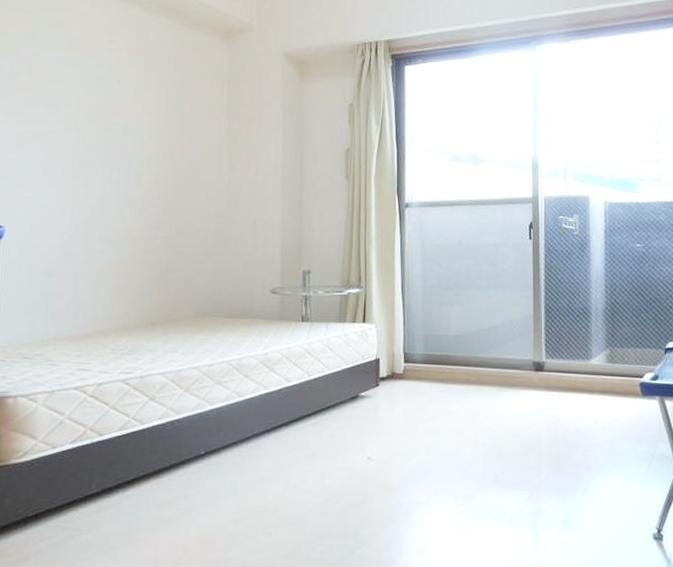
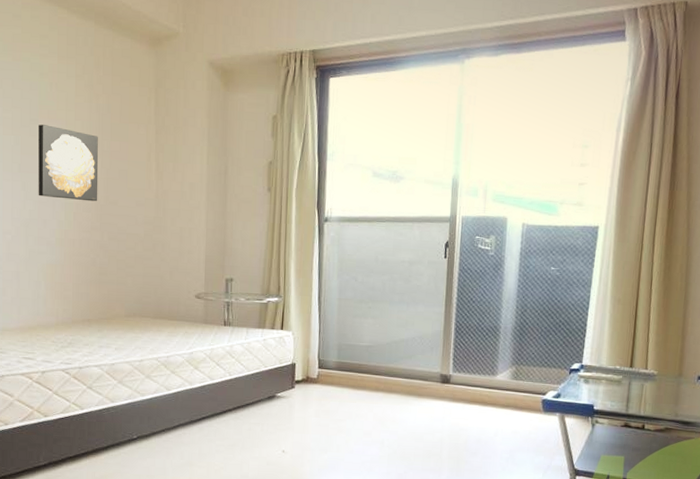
wall art: none [101,119,167,196] -> present [38,124,99,202]

